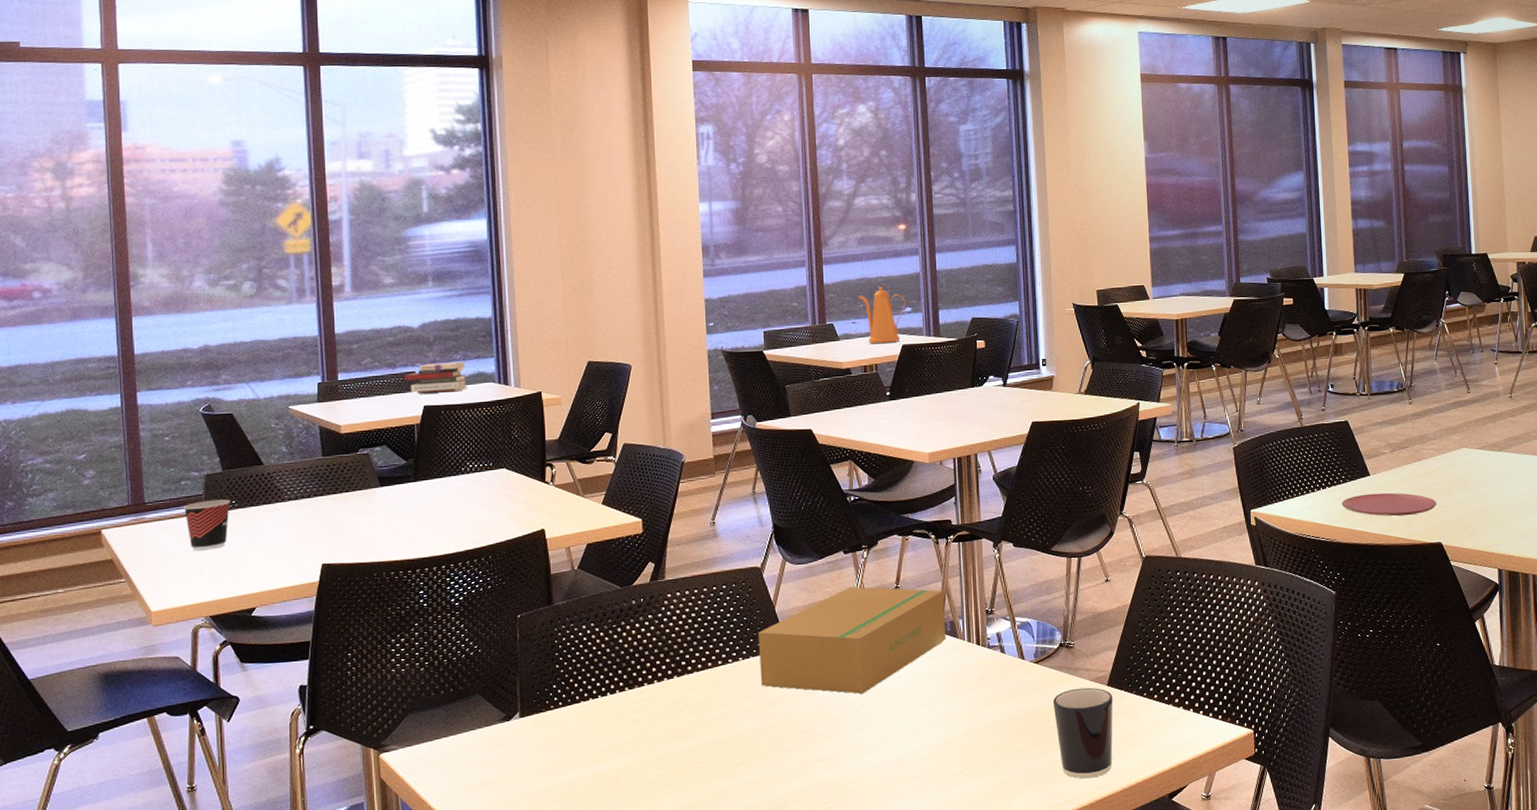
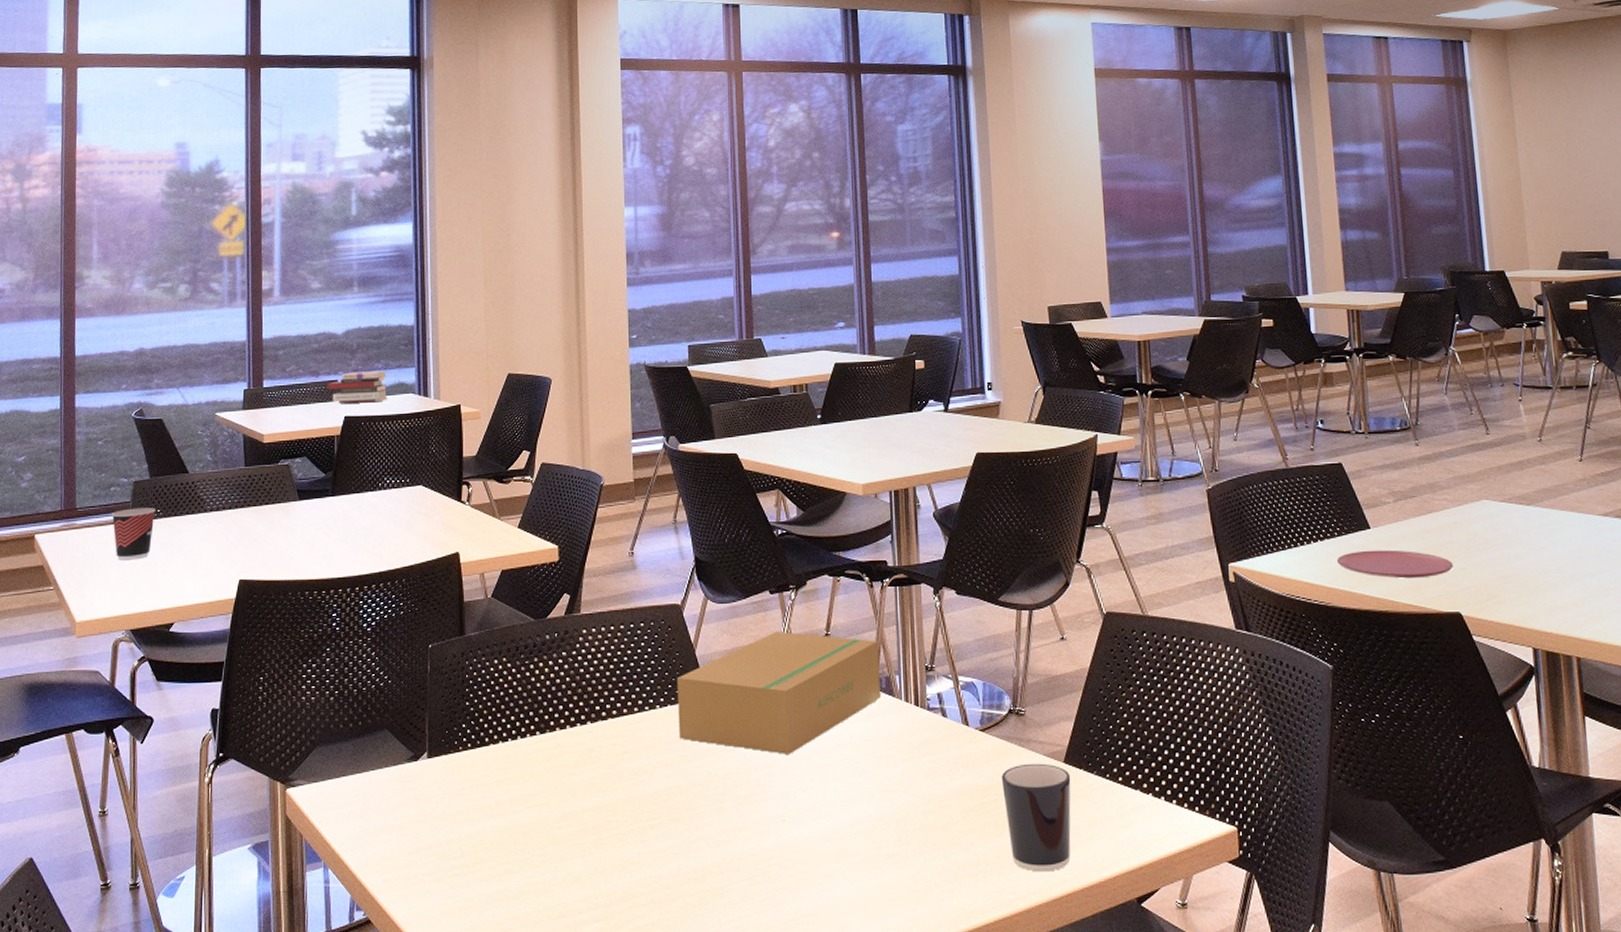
coffee pot: present [857,286,906,344] -> none [787,298,839,362]

